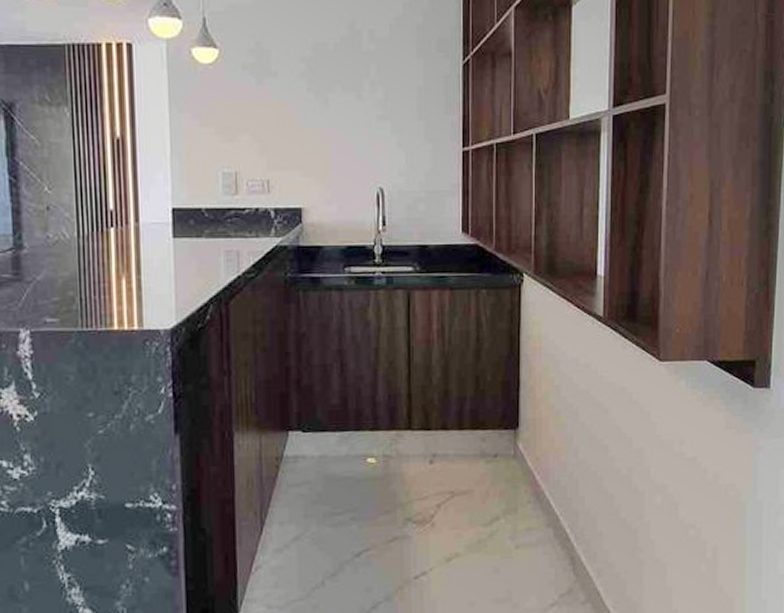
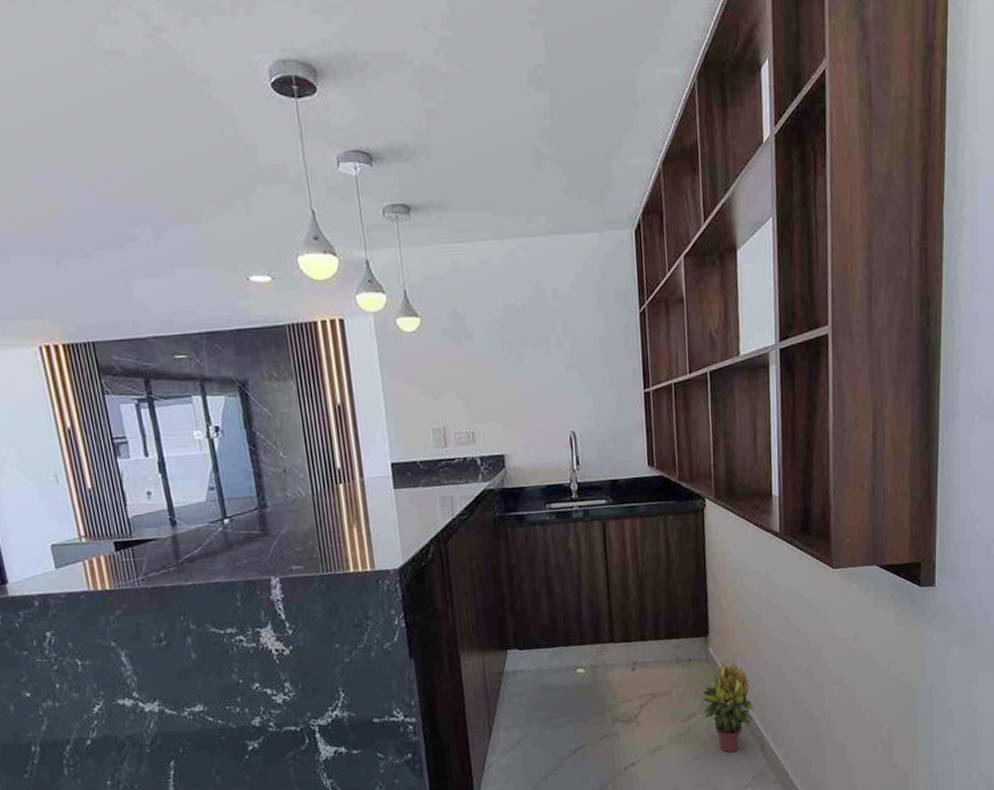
potted plant: none [508,459,565,565] -> present [703,662,754,753]

